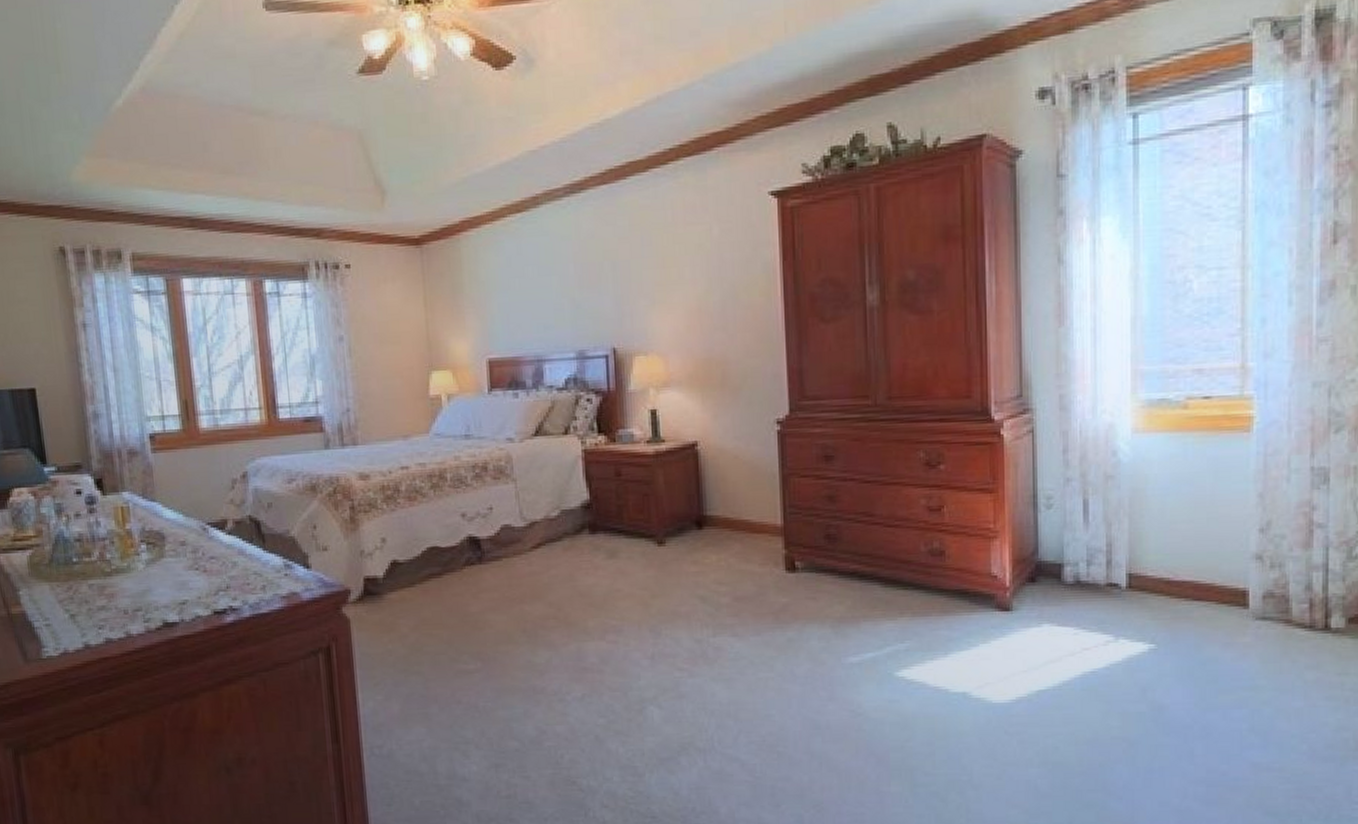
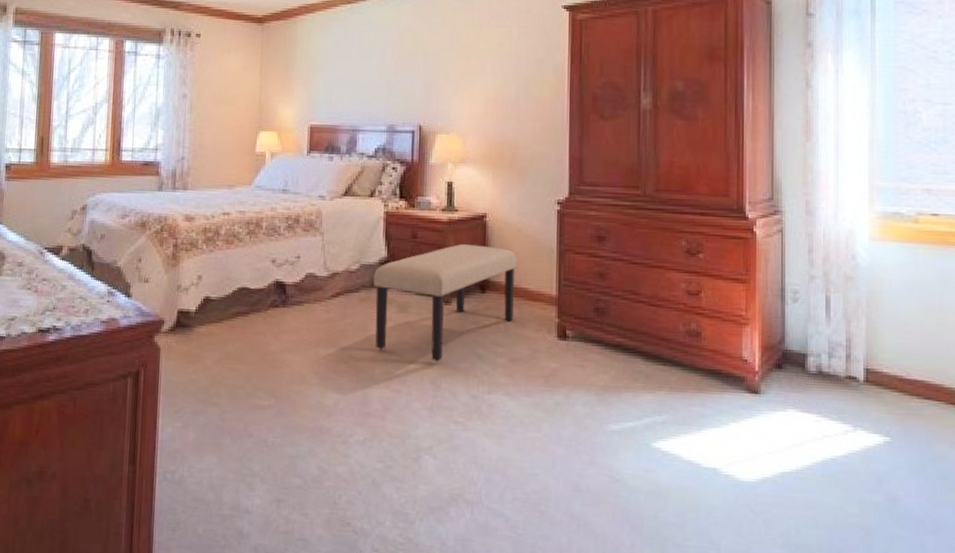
bench: none [577,477,736,608] -> present [374,243,517,362]

